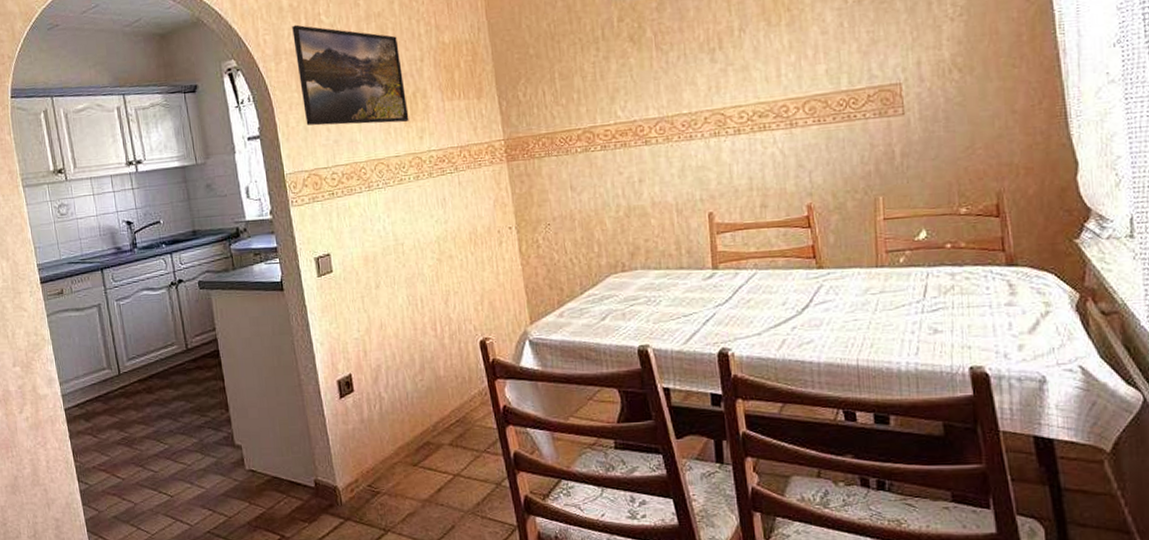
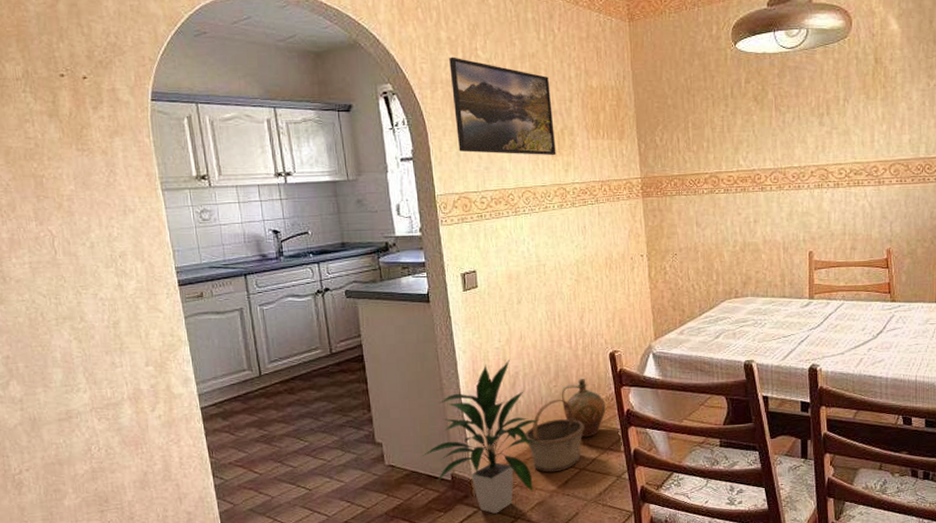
indoor plant: none [283,351,407,525] -> present [422,359,541,514]
basket: none [391,394,456,479] -> present [525,399,584,473]
ceramic jug: none [428,371,479,439] -> present [561,379,606,438]

